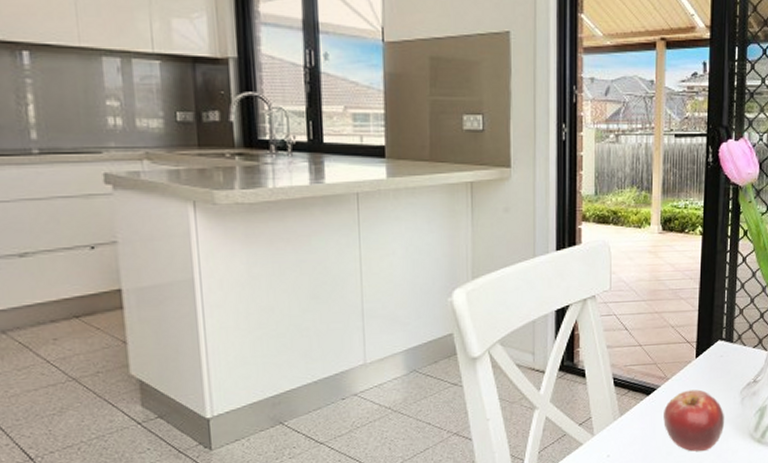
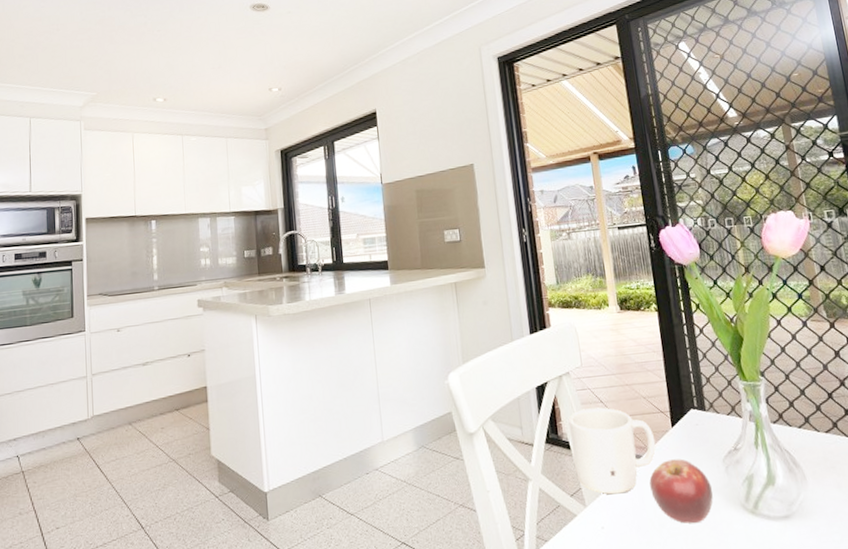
mug: none [587,335,677,424] -> present [568,407,656,495]

